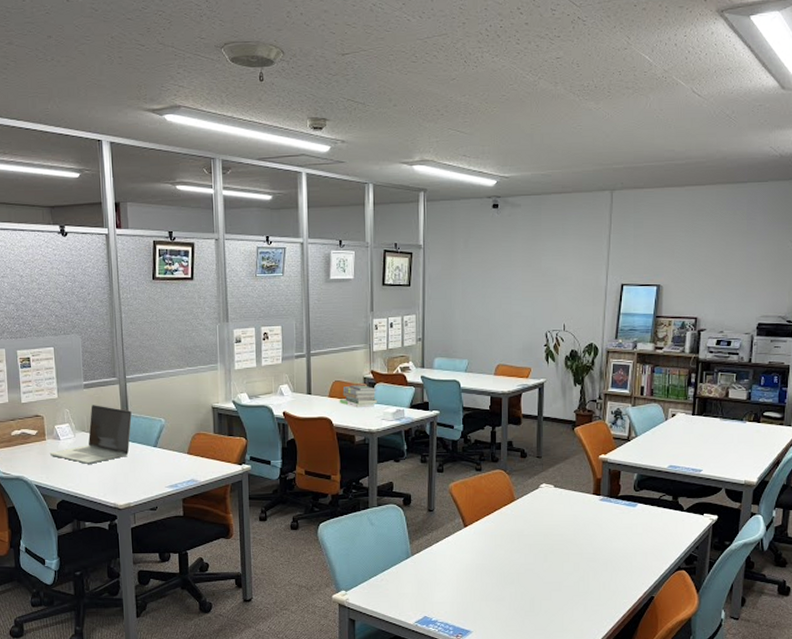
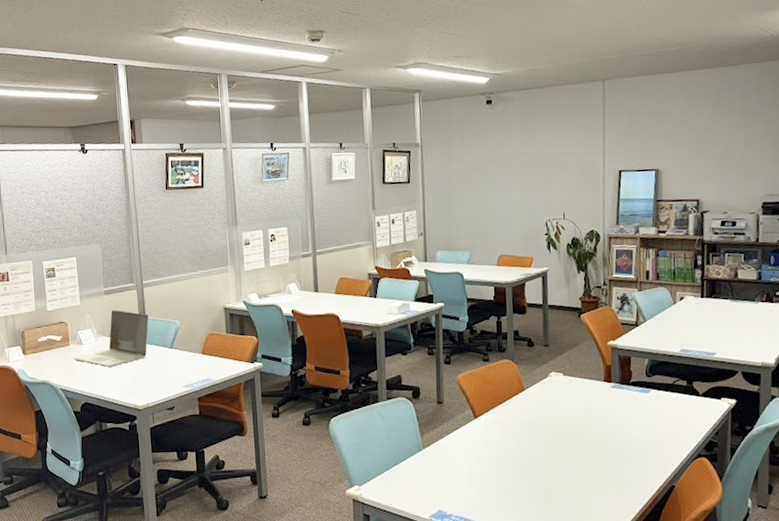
books: present [339,385,377,408] -> none [345,280,382,304]

